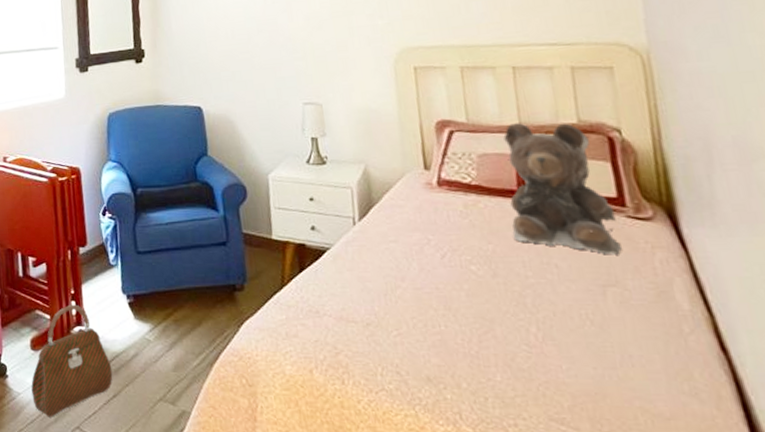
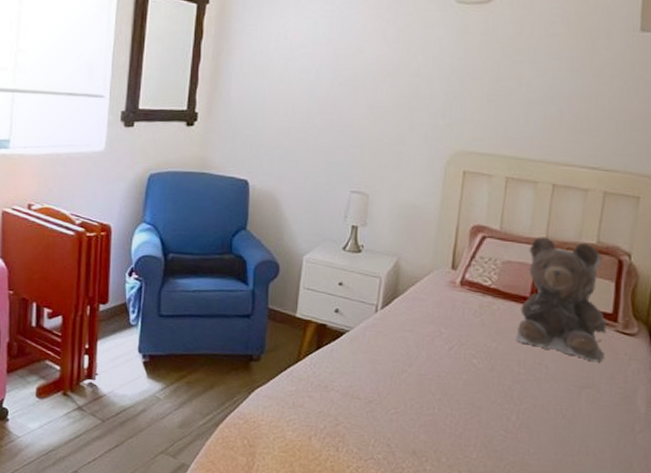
handbag: present [31,304,113,417] -> none [32,358,118,461]

